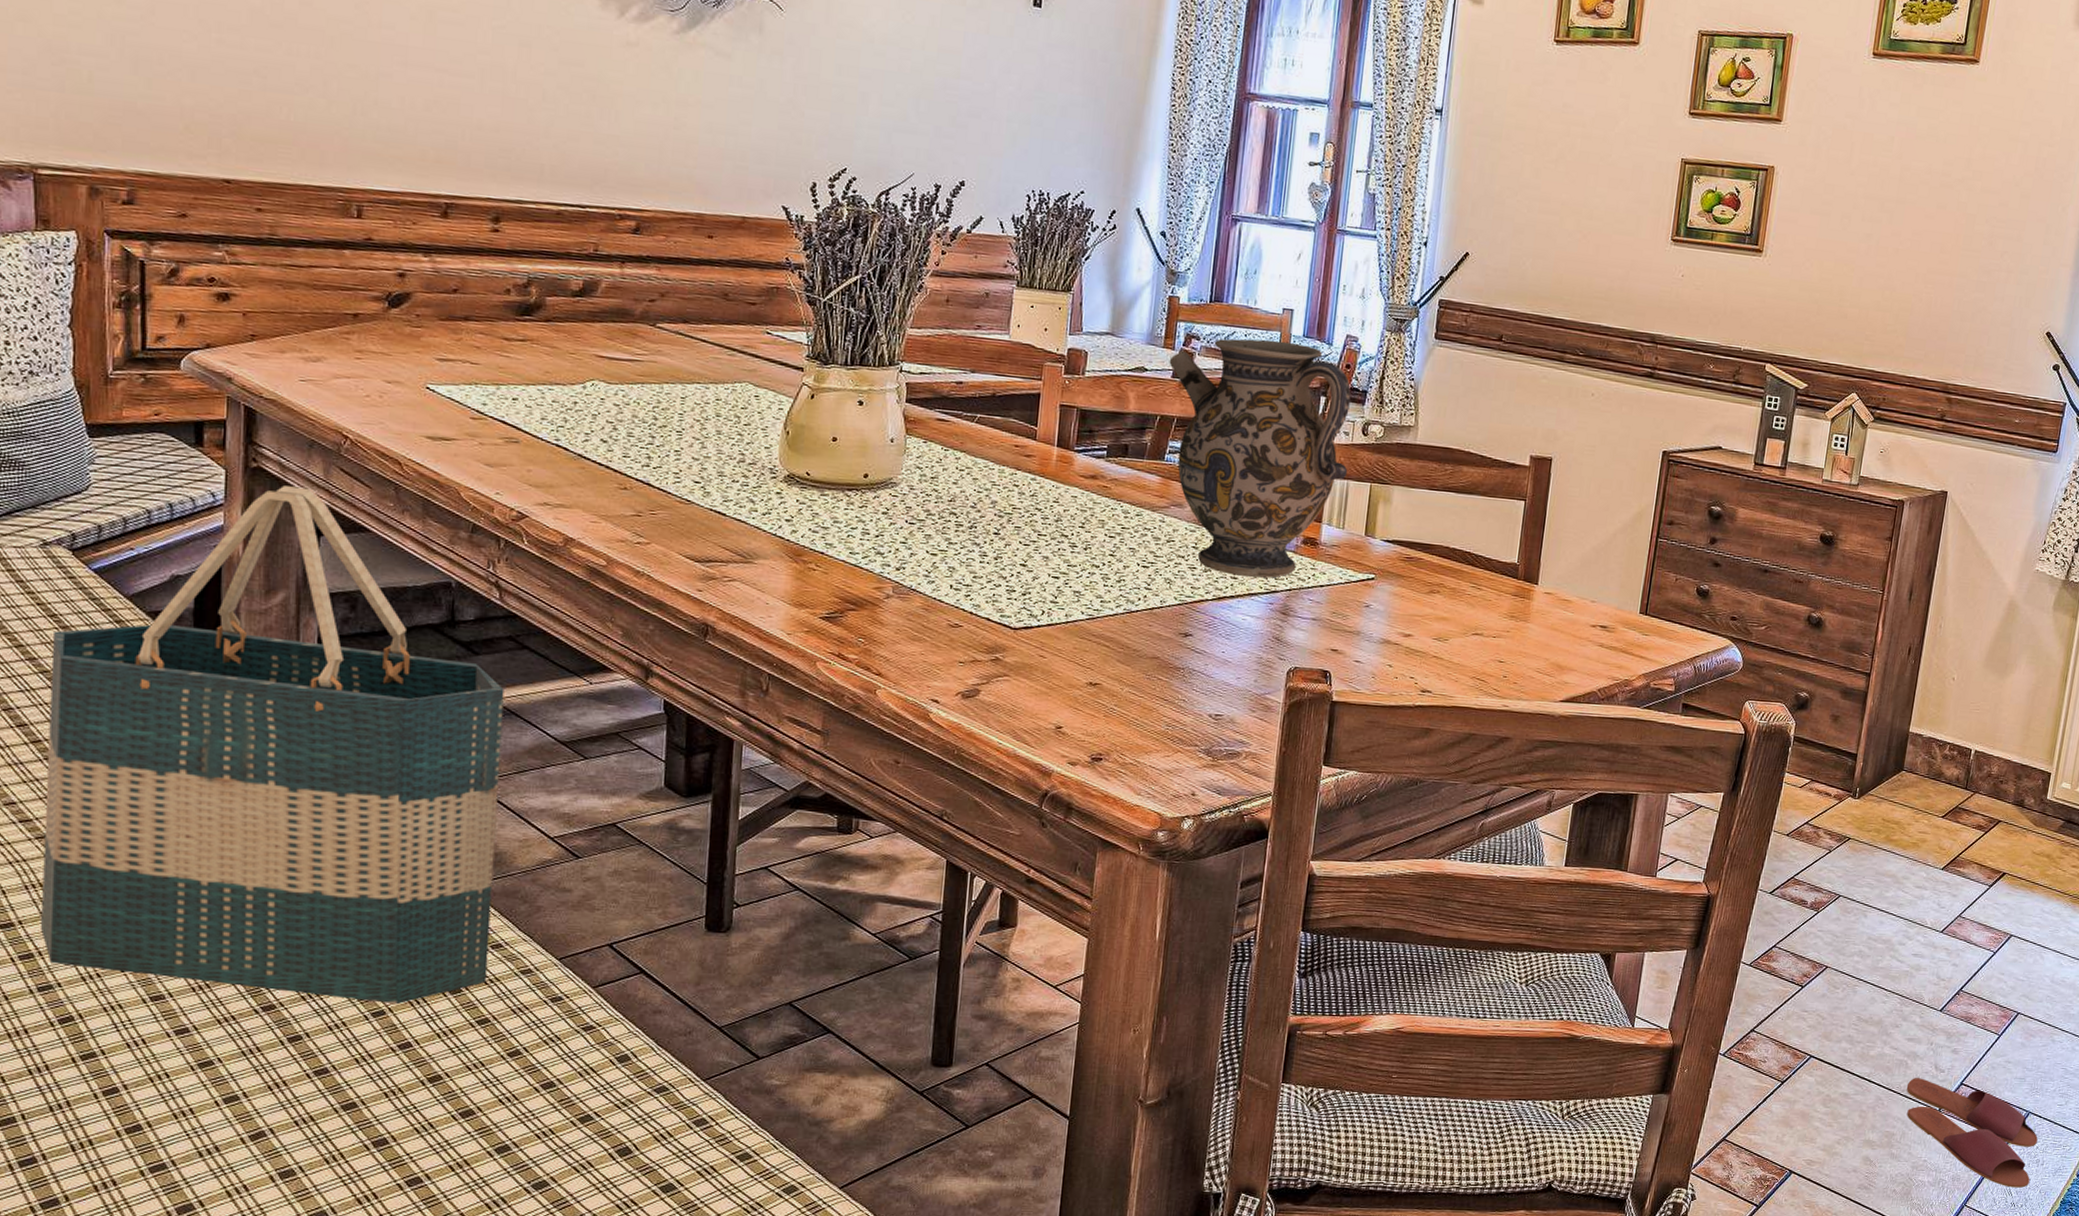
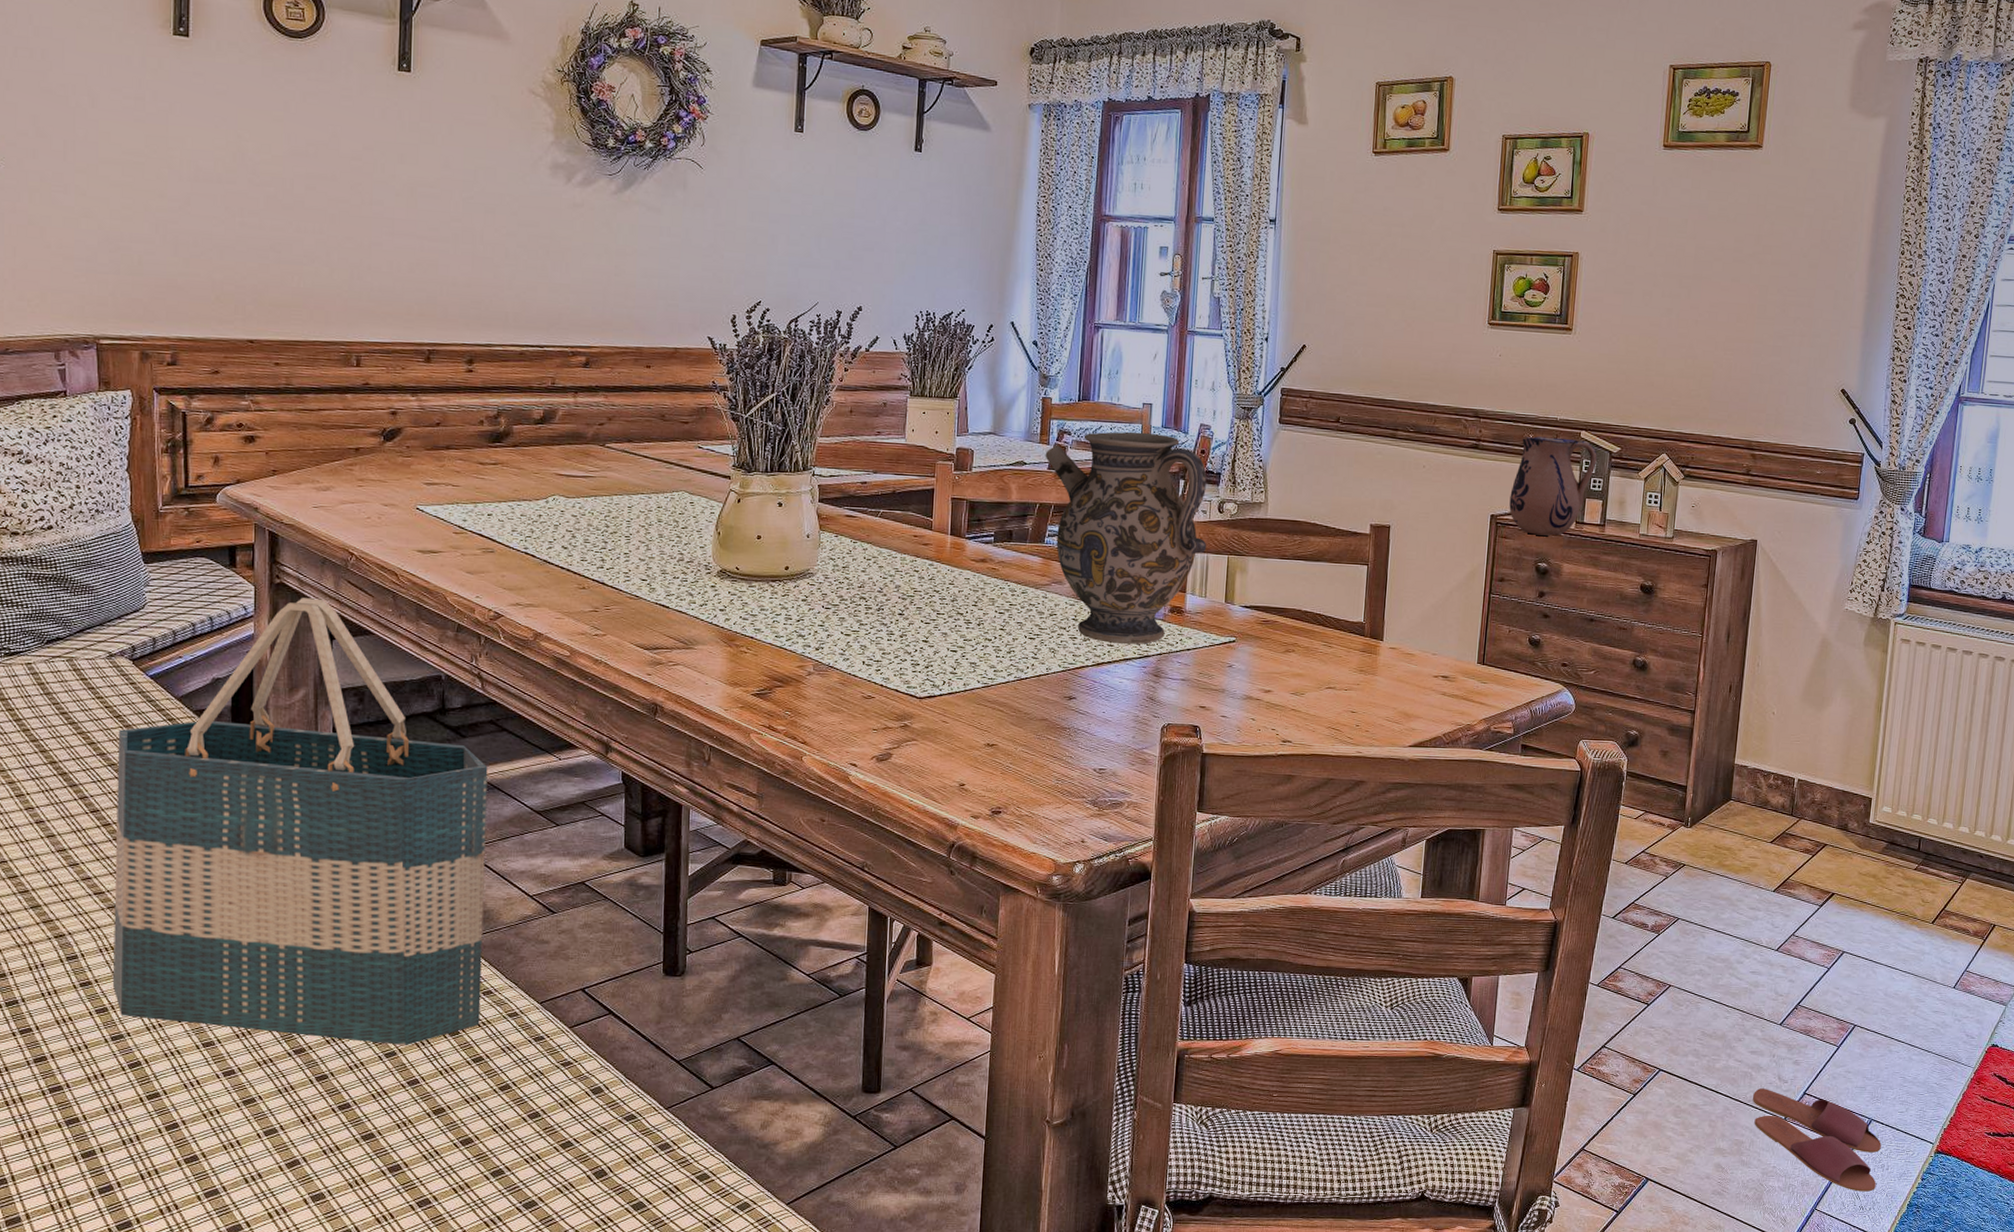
ceramic pitcher: none [1683,367,1782,478] -> present [1509,436,1597,536]

